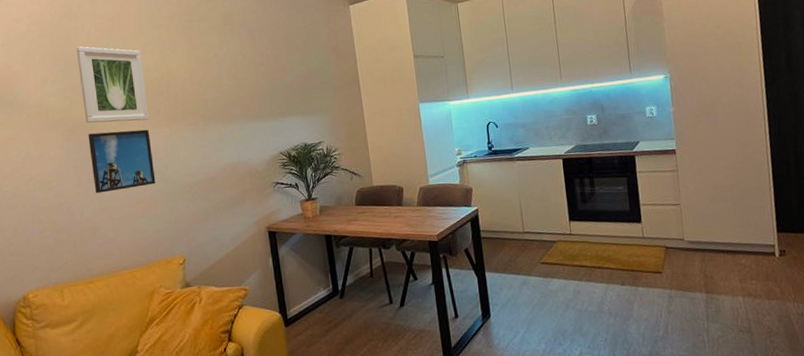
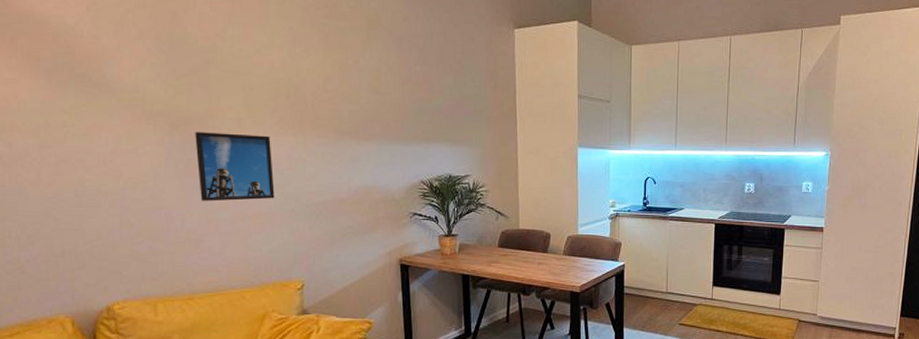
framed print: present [76,46,149,123] -> none [185,27,271,125]

